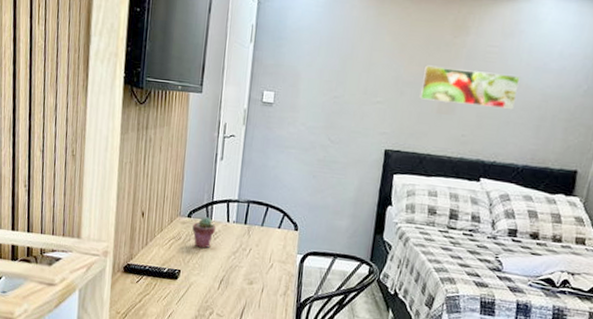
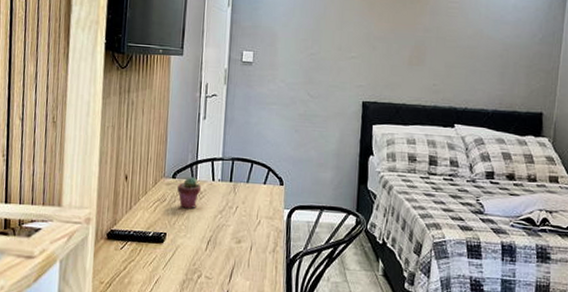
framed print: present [419,65,520,110] -> none [390,21,481,60]

